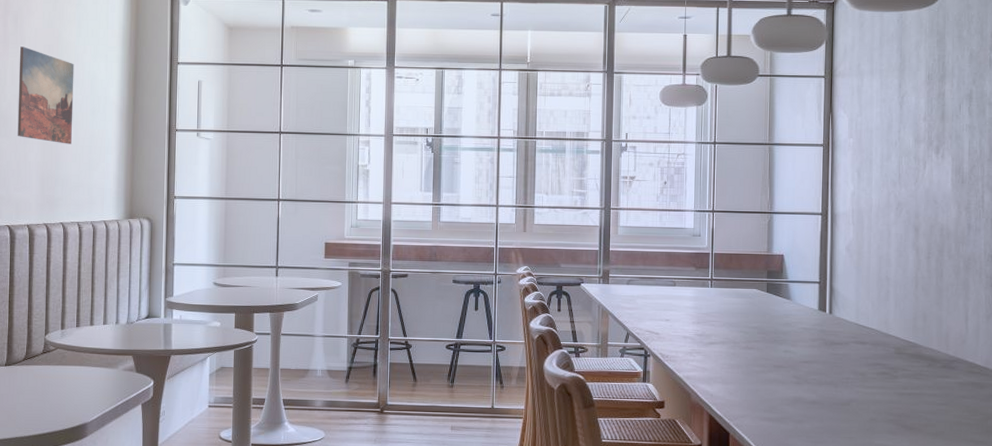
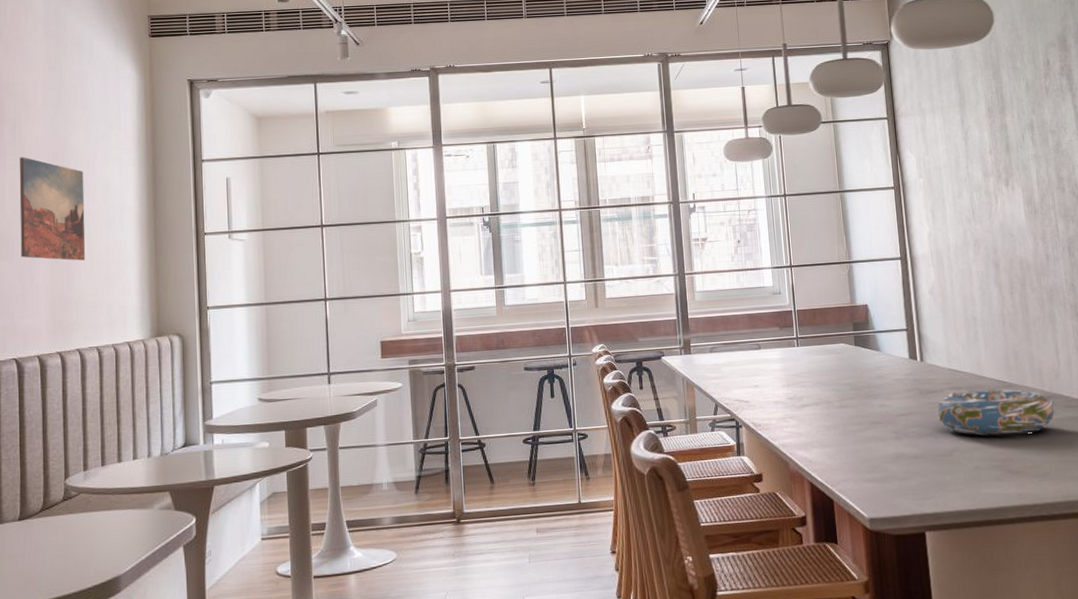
decorative bowl: none [840,345,957,392] -> present [937,388,1055,435]

